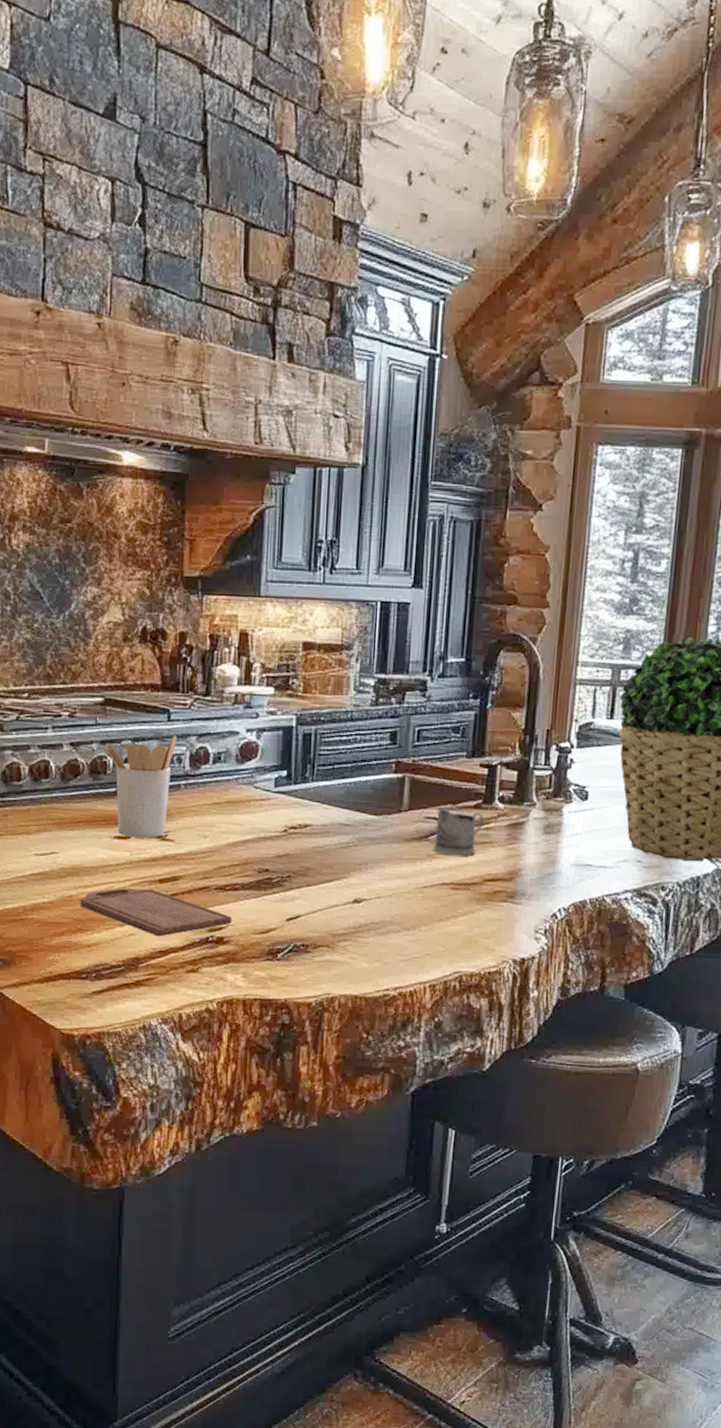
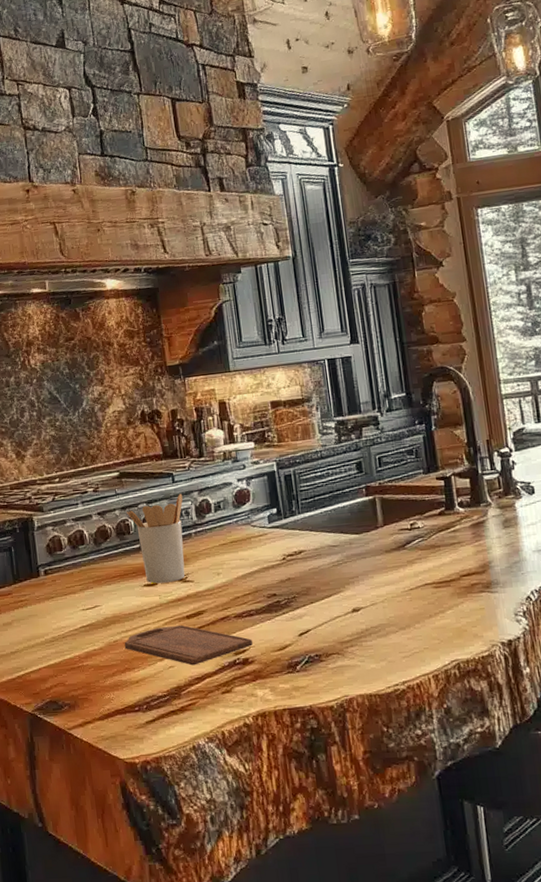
tea glass holder: present [433,808,484,856] -> none [408,518,450,559]

